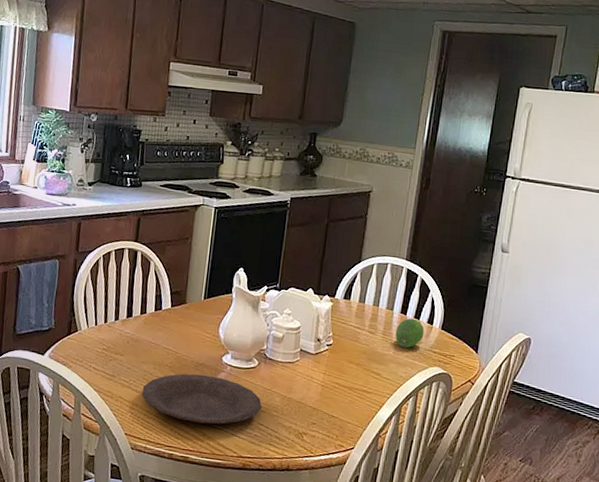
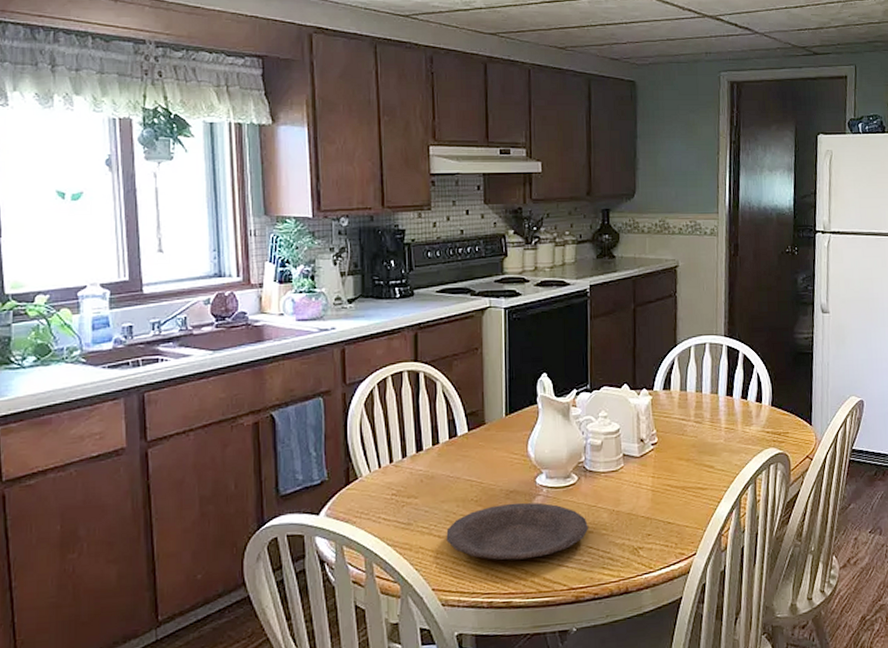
fruit: present [395,318,425,349] -> none [724,399,754,434]

